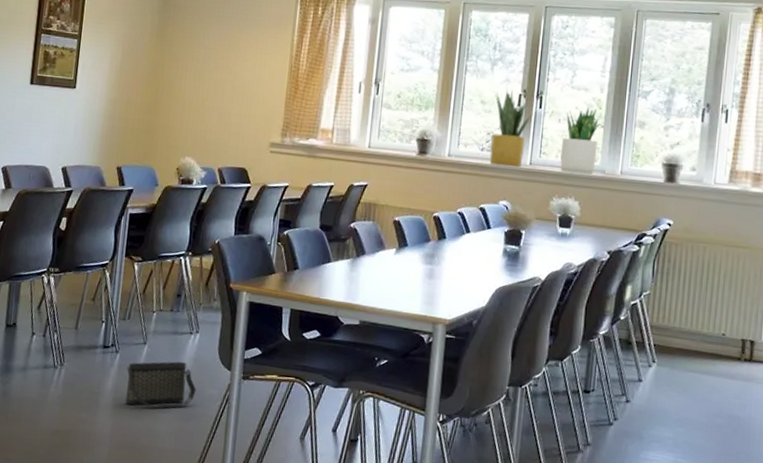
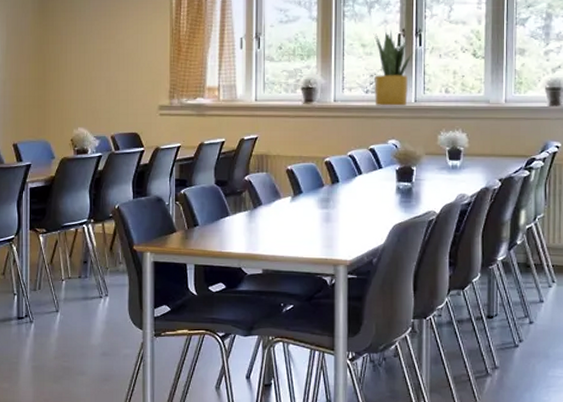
handbag: present [126,361,197,408] -> none [42,326,111,371]
planter: present [560,107,600,175] -> none [445,40,481,106]

